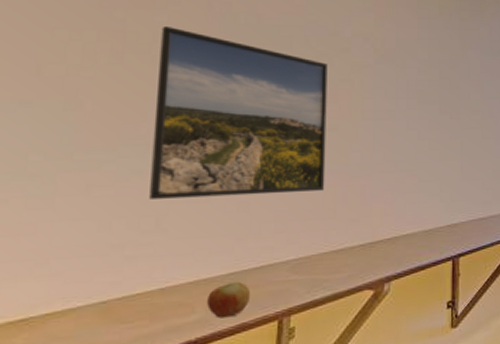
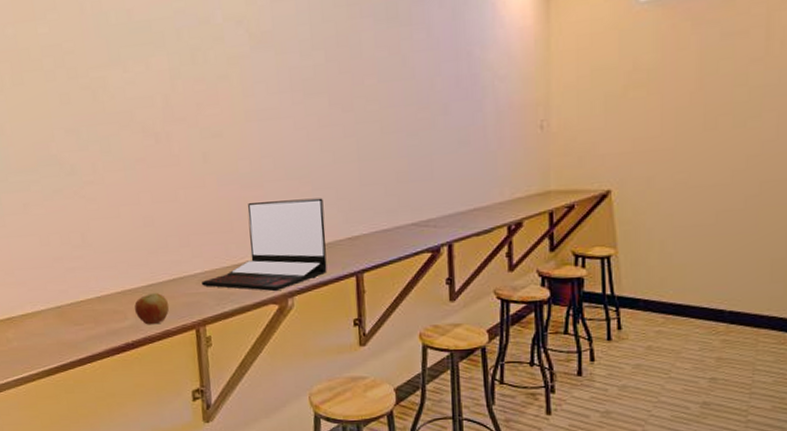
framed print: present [149,25,328,199] -> none [46,37,219,216]
laptop: none [294,189,427,277] -> present [202,198,328,292]

